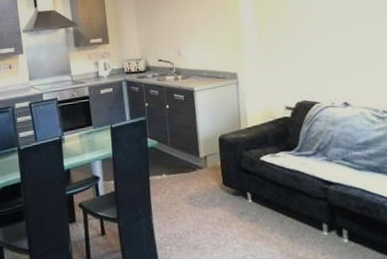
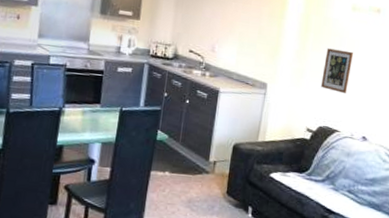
picture frame: none [287,23,317,66] -> present [321,48,353,94]

